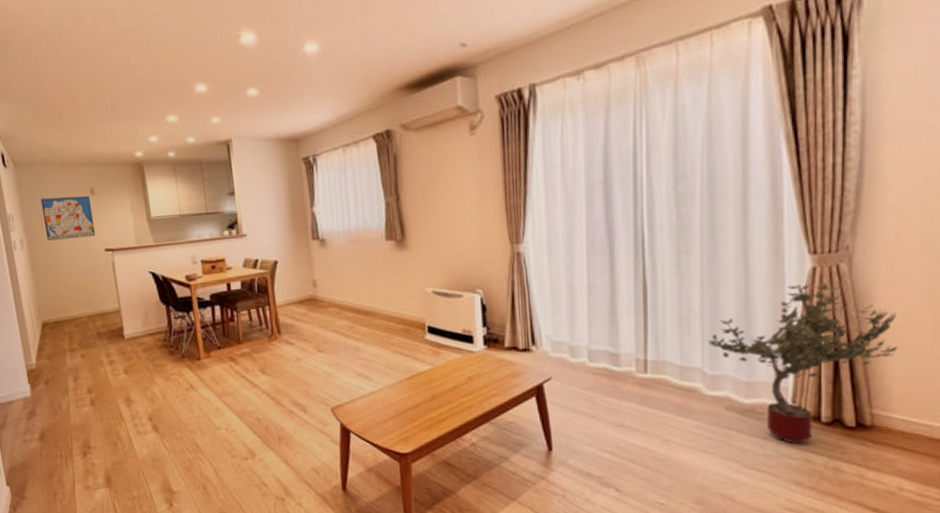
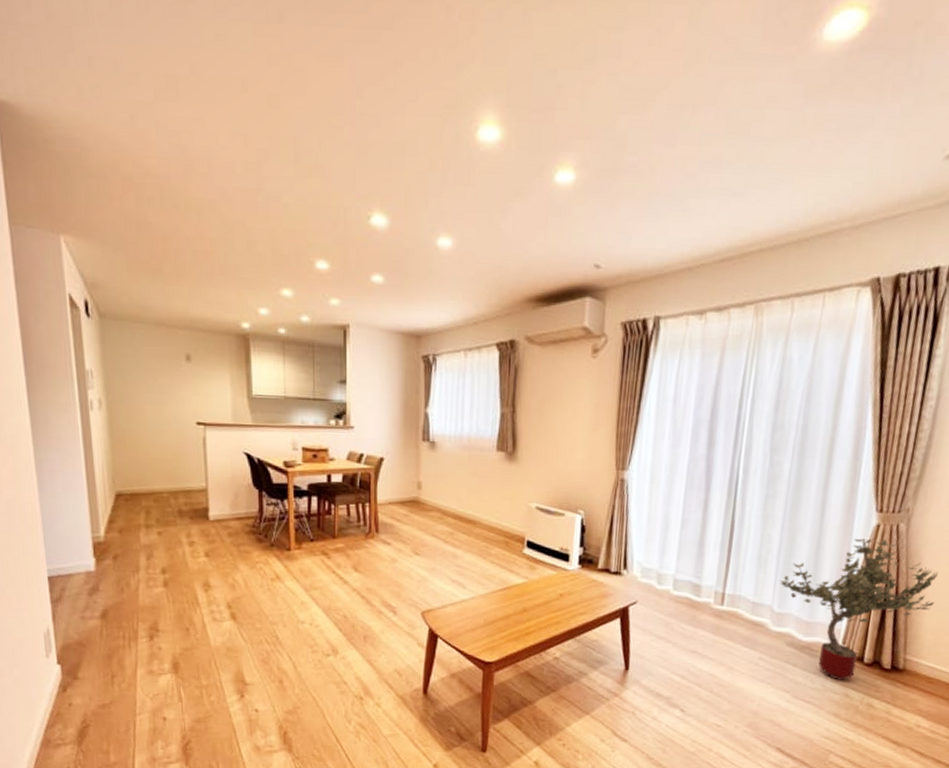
wall art: present [40,195,96,241] -> none [127,357,188,407]

